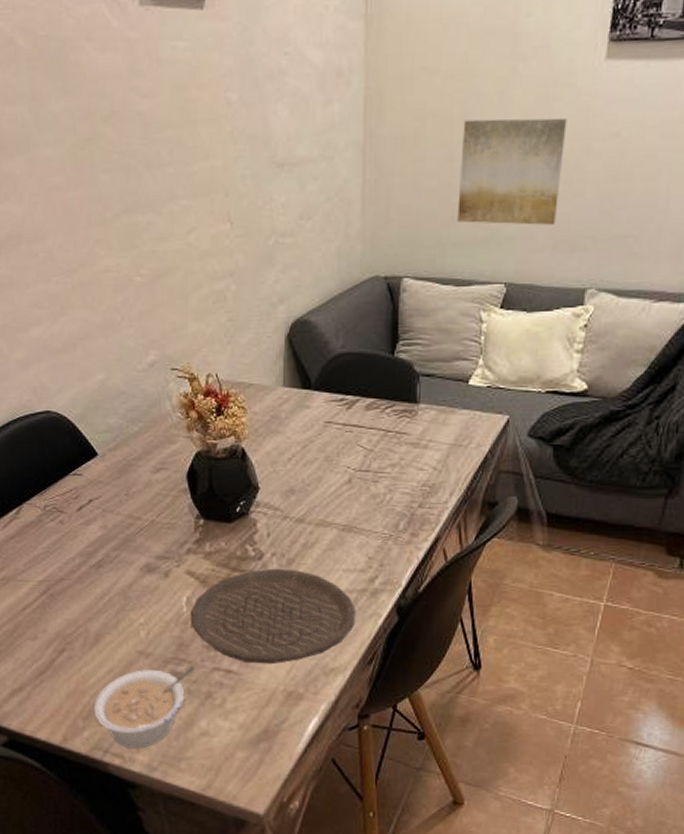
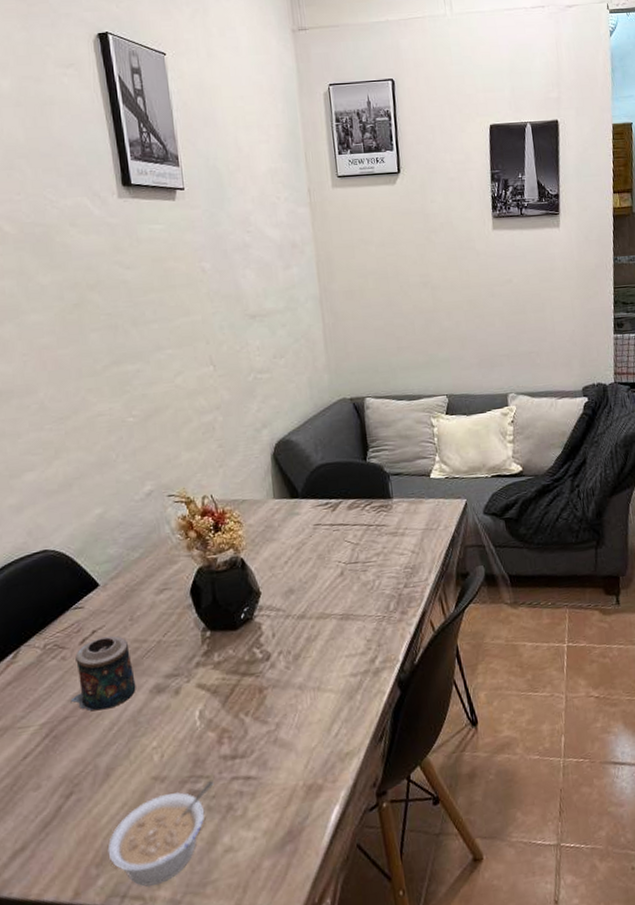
candle: none [66,507,128,578] -> present [70,635,136,711]
plate: present [190,568,356,665] -> none [204,663,363,766]
wall art: present [457,117,567,225] -> none [396,271,477,352]

